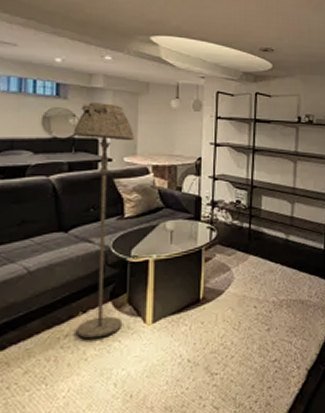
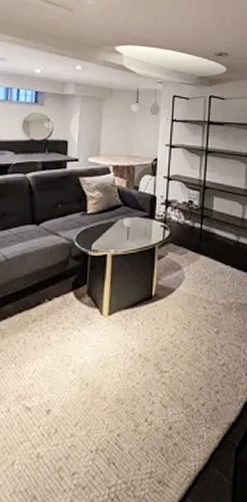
floor lamp: present [73,102,135,339] -> none [41,108,99,325]

